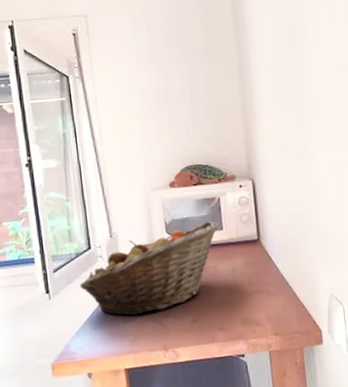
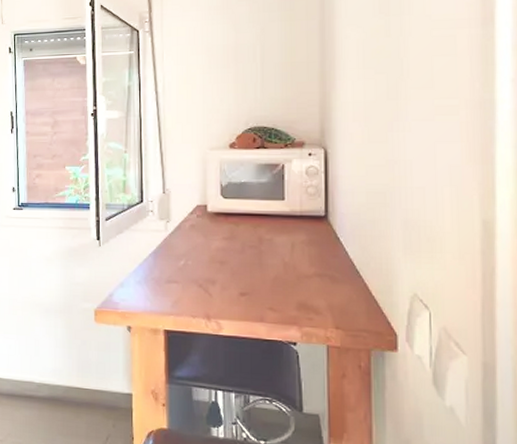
fruit basket: present [79,221,219,316] -> none [129,189,280,278]

